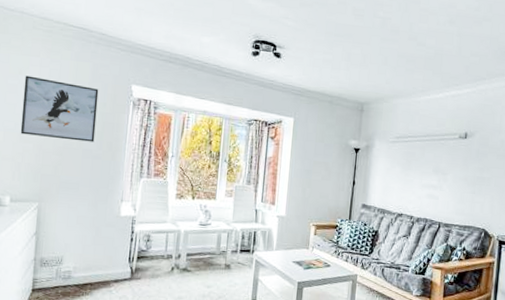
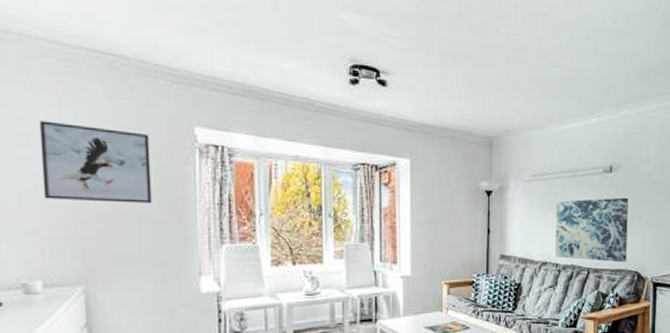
wall art: none [410,161,480,220] -> present [555,197,629,263]

